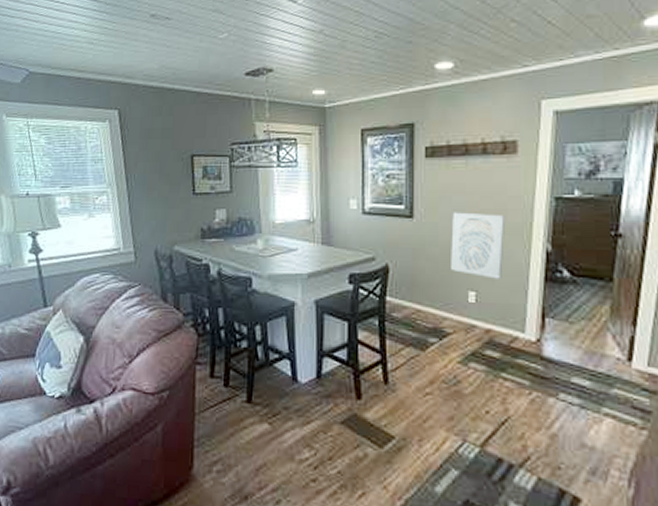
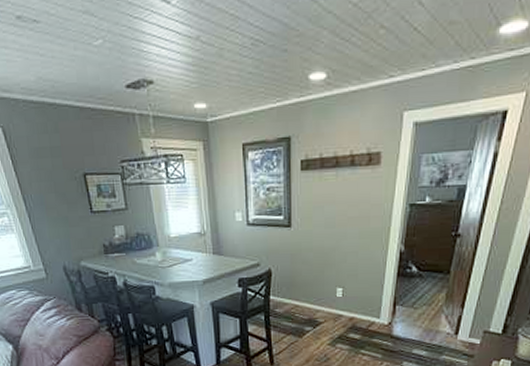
wall art: present [451,212,506,279] -> none [323,220,369,277]

